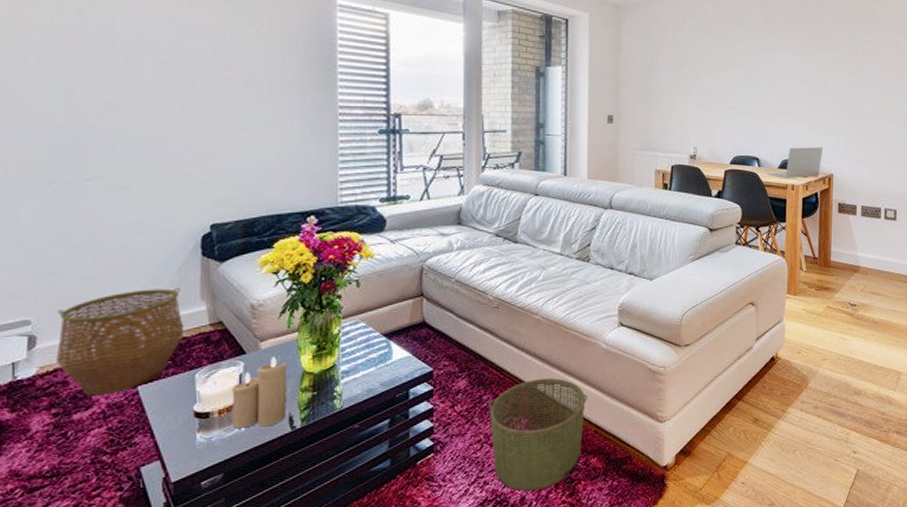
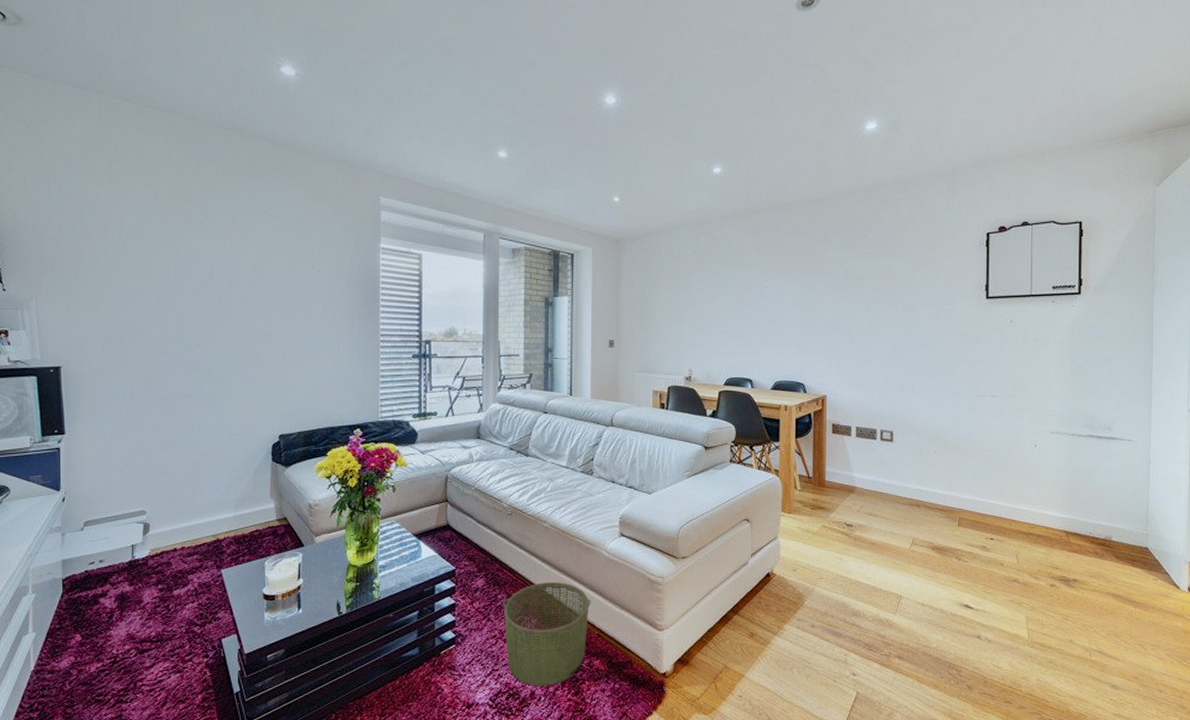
basket: present [56,288,184,396] -> none [163,488,257,576]
candle: present [232,356,288,429] -> none [293,549,337,611]
laptop: present [767,147,824,178] -> none [760,369,816,399]

